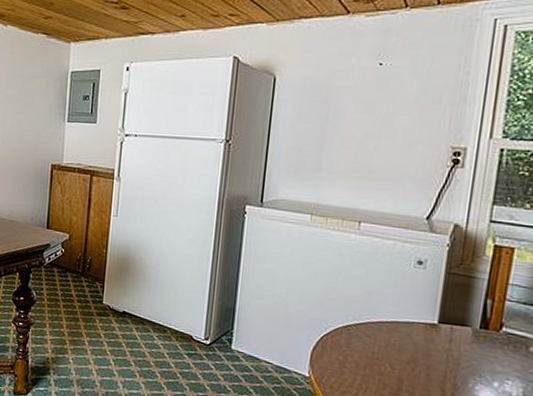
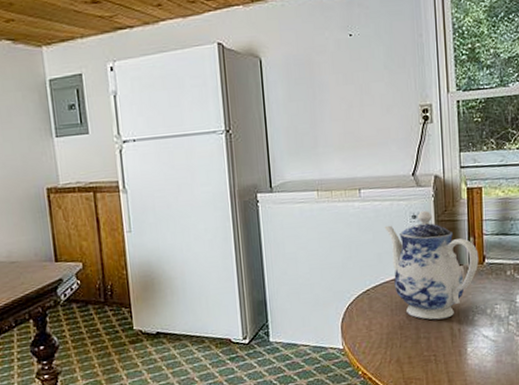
teapot: none [381,258,496,379] -> present [384,210,479,320]

